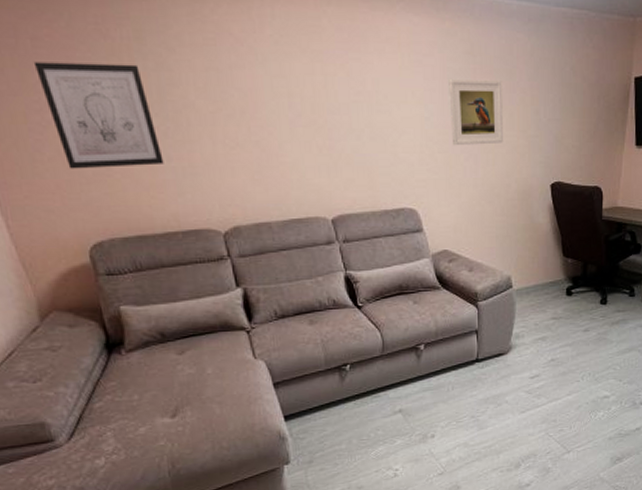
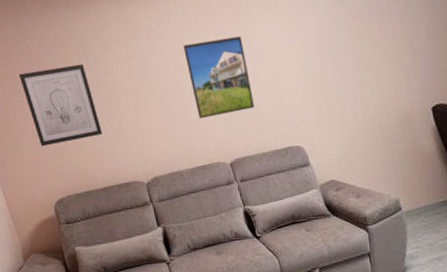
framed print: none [280,67,365,161] -> present [183,36,254,118]
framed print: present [449,79,503,146] -> none [323,21,379,86]

